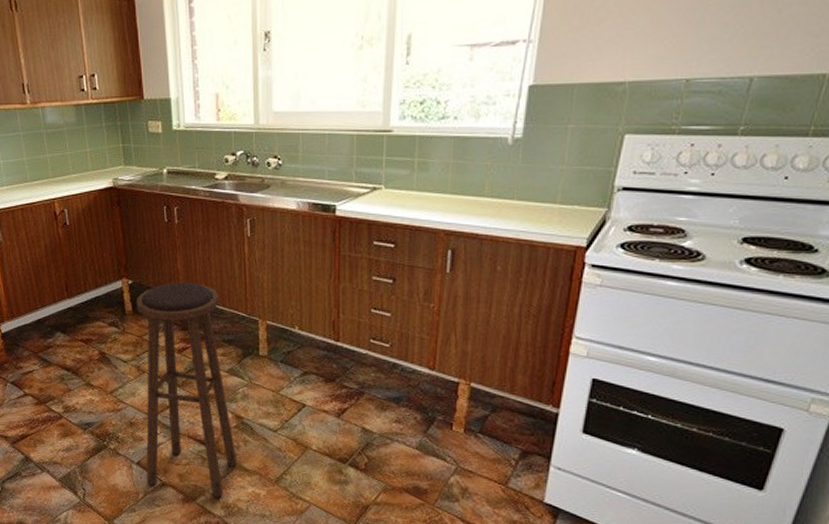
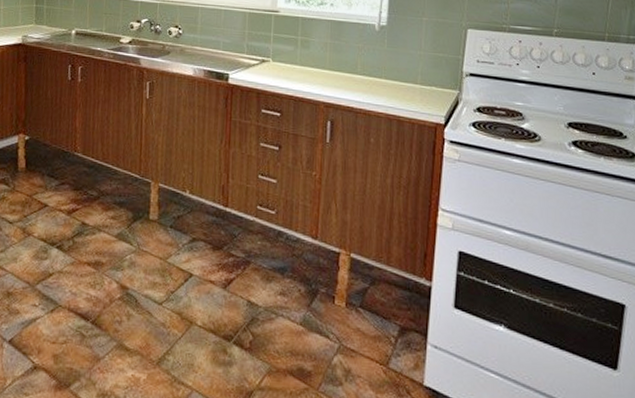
stool: present [137,282,238,498] -> none [17,140,119,384]

